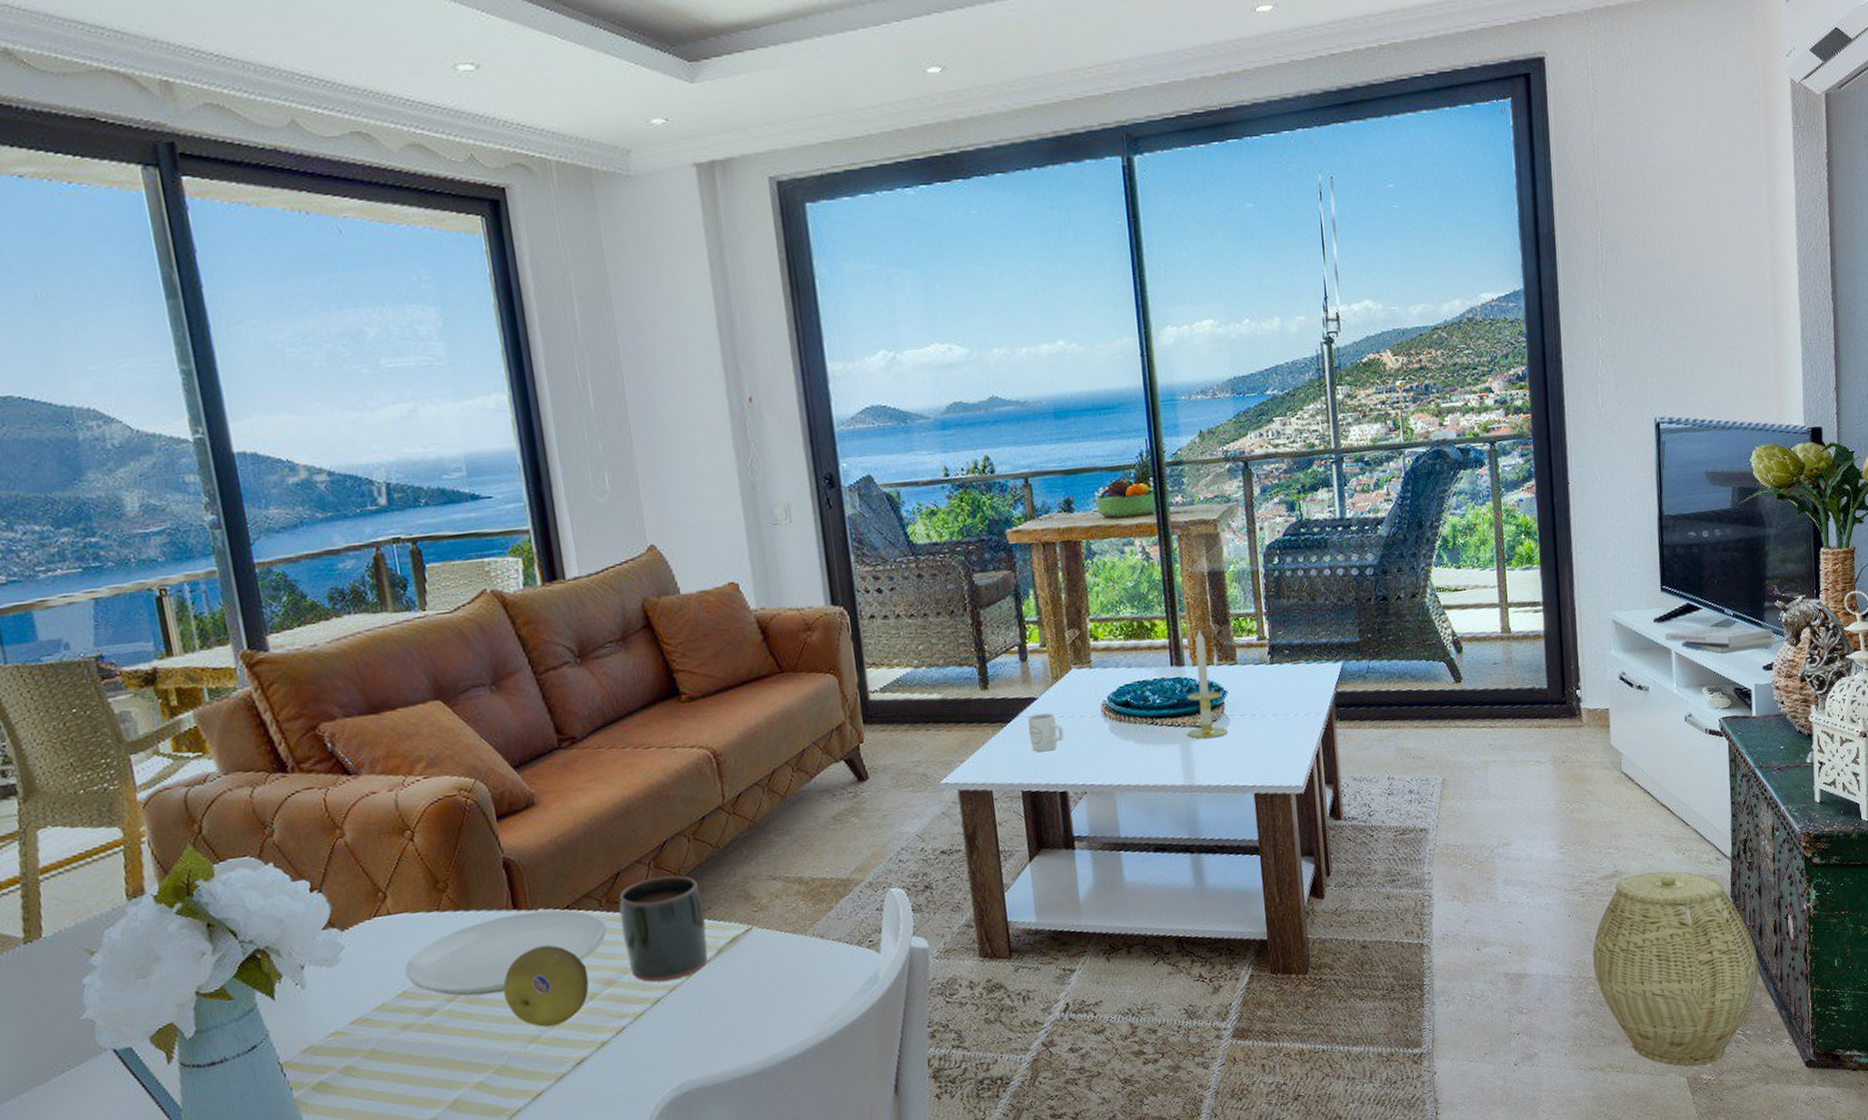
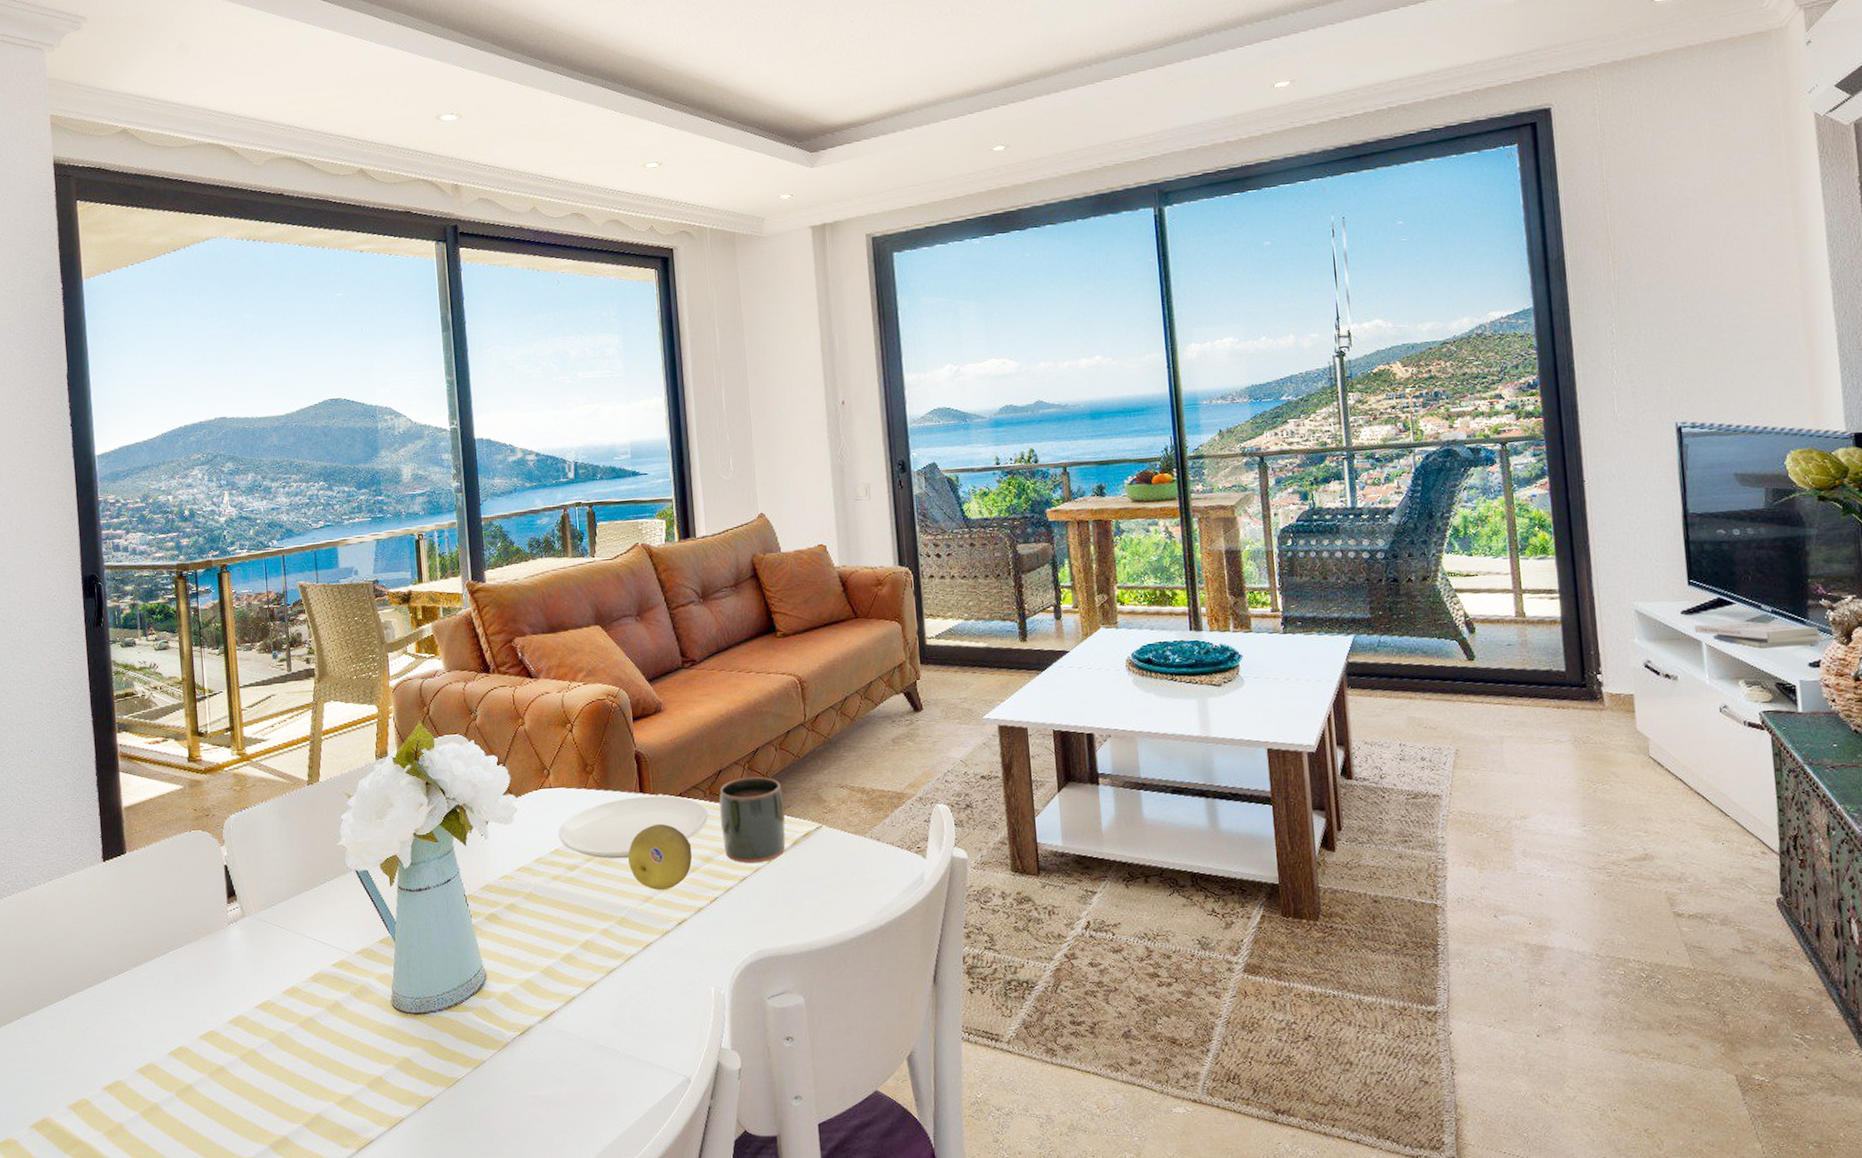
mug: present [1028,713,1064,753] -> none [1060,665,1092,698]
candle: present [1187,629,1228,739] -> none [1204,599,1242,696]
woven basket: present [1593,871,1759,1066] -> none [1622,859,1818,1064]

